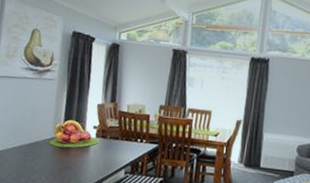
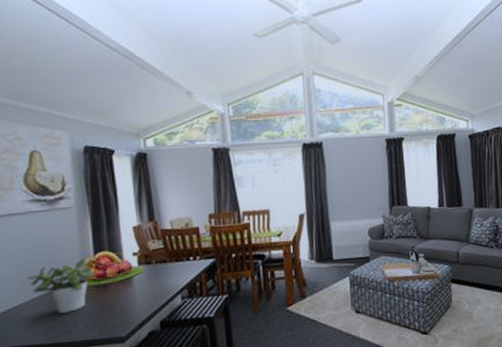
potted plant: none [12,123,62,165] -> present [27,259,95,314]

